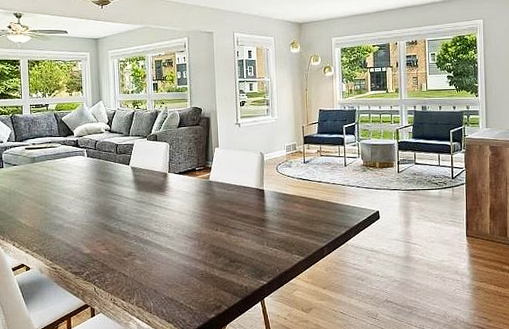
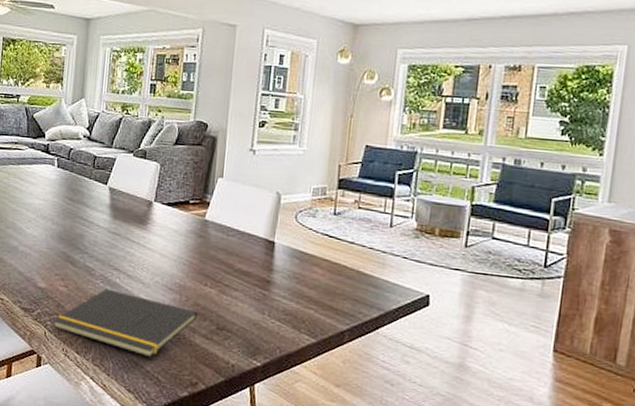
notepad: none [100,245,214,293] -> present [53,288,198,358]

